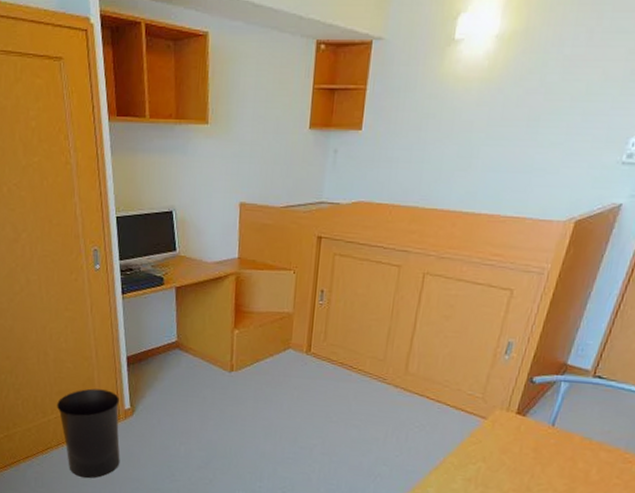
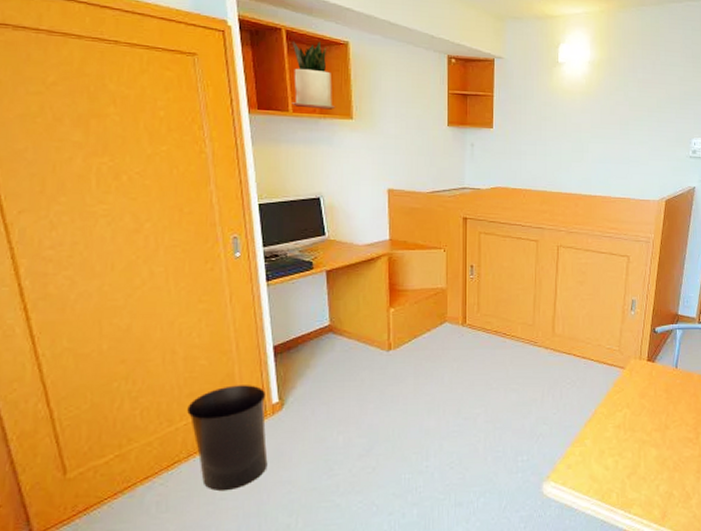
planter: none [149,34,192,114] -> present [292,41,336,110]

